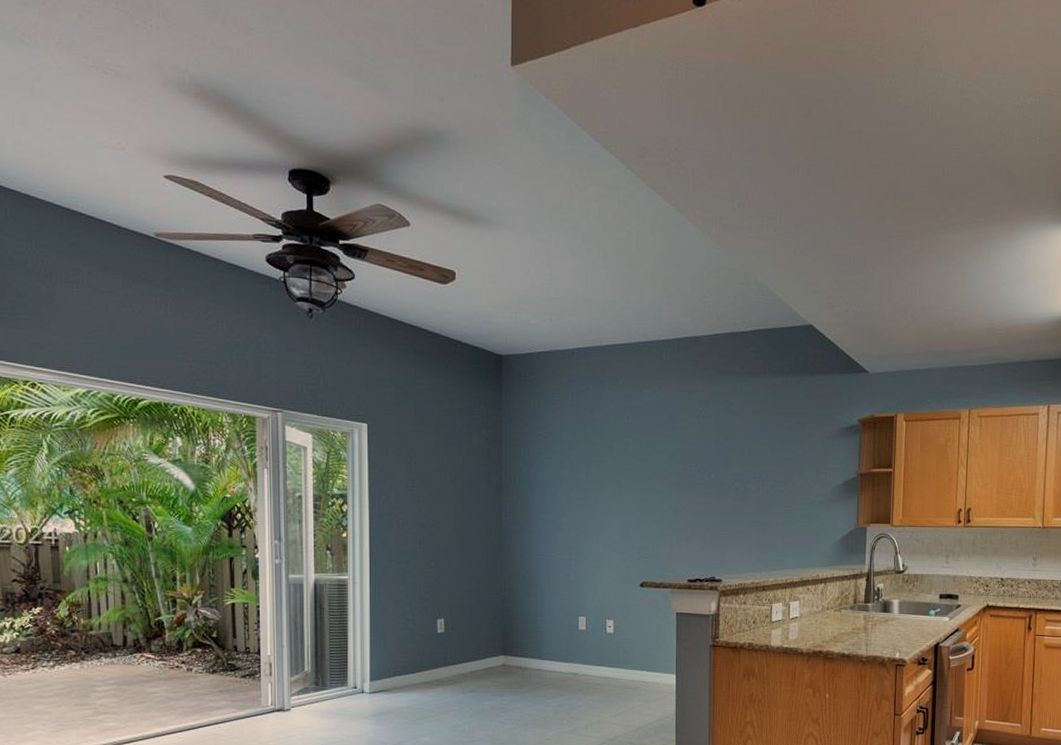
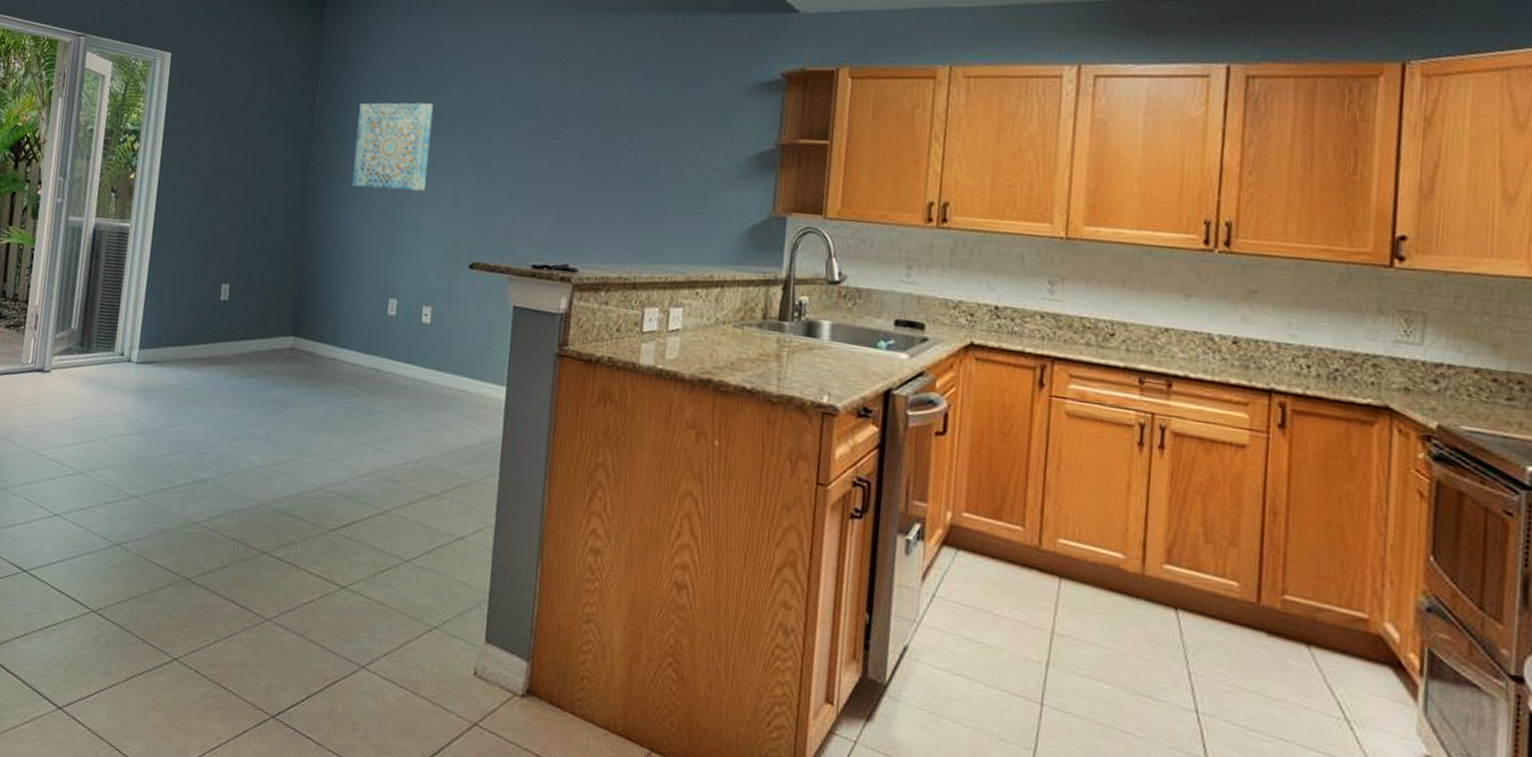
wall art: none [539,456,601,529] -> present [351,102,434,192]

